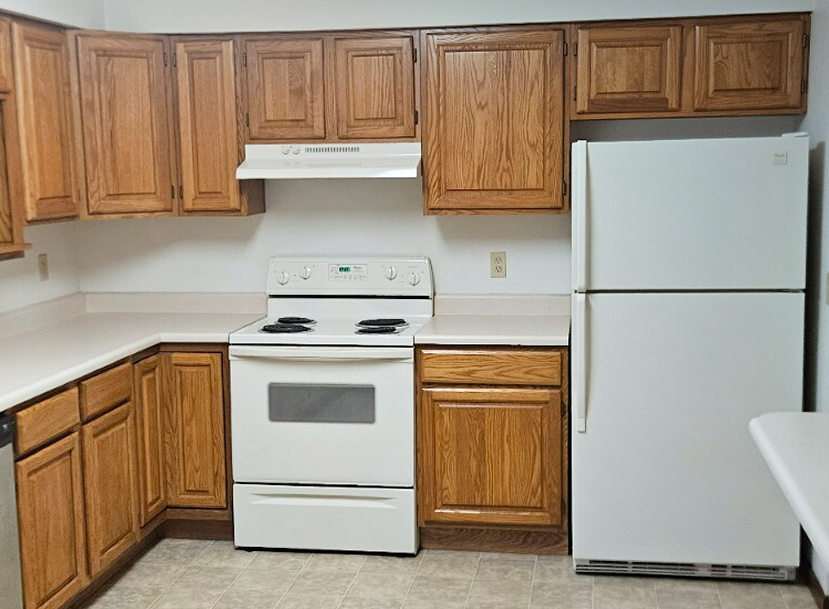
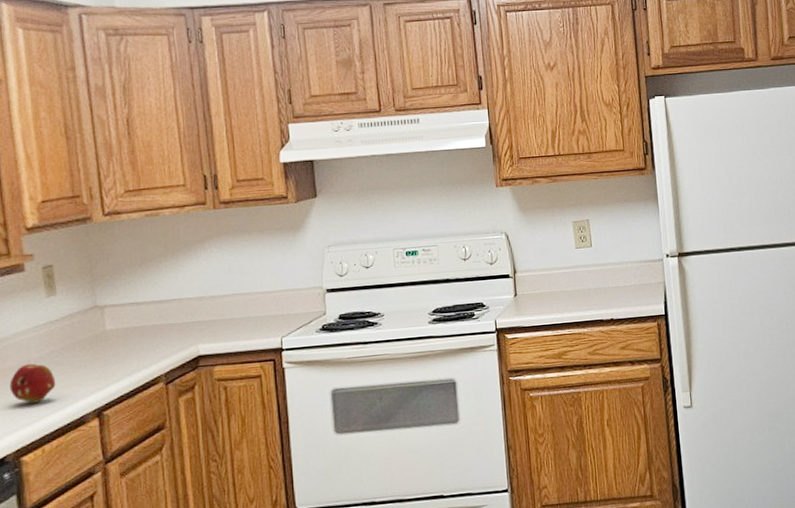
fruit: none [10,336,46,369] -> present [9,363,56,403]

